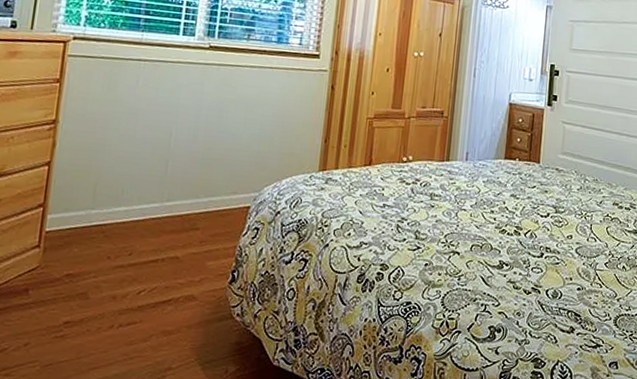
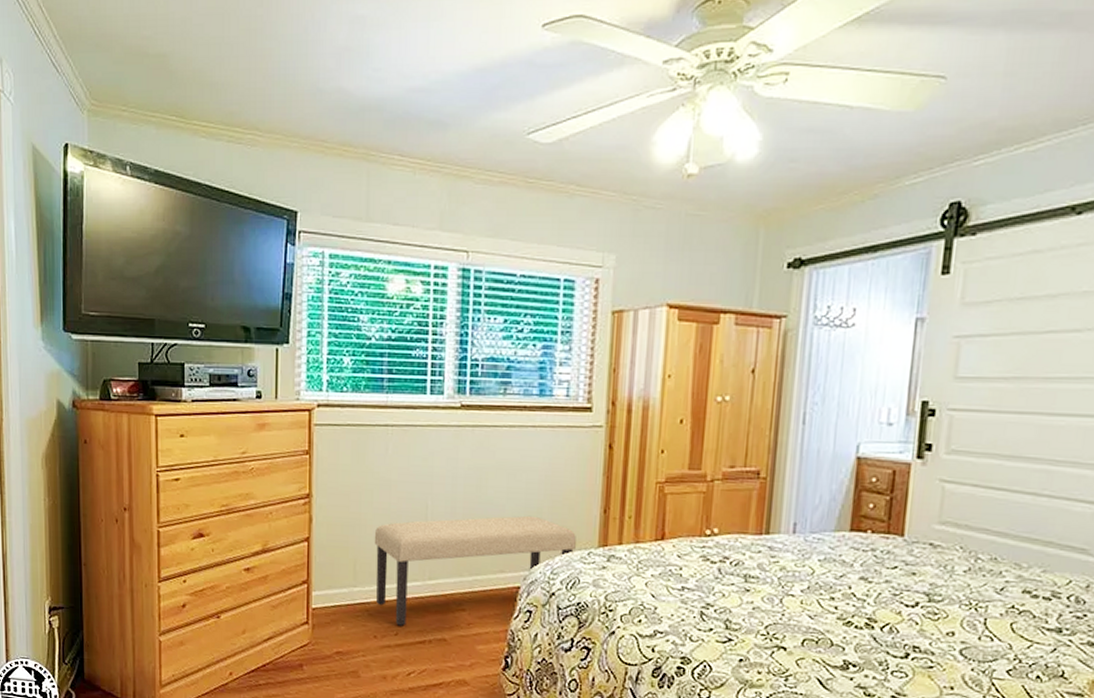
bench: none [113,143,301,246] -> present [374,515,576,626]

